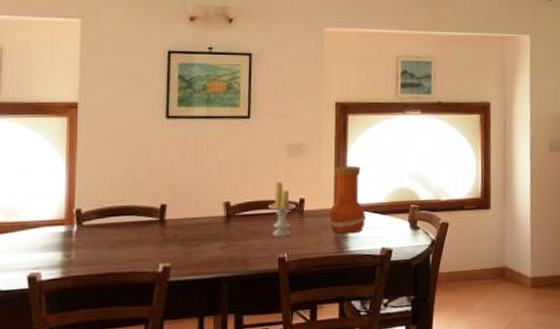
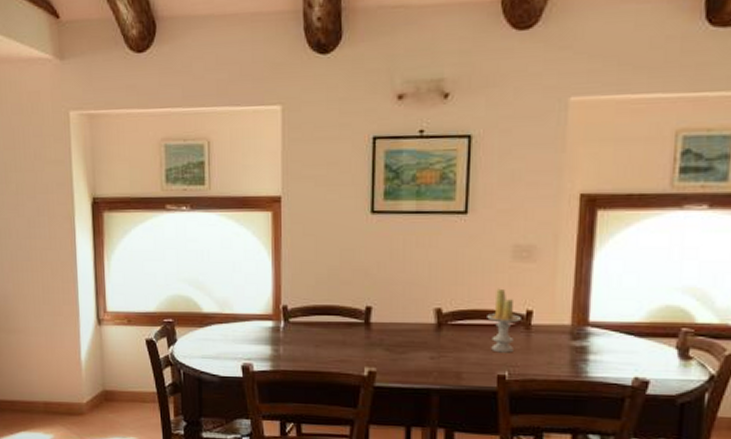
vase: present [328,165,365,234] -> none [562,274,614,357]

